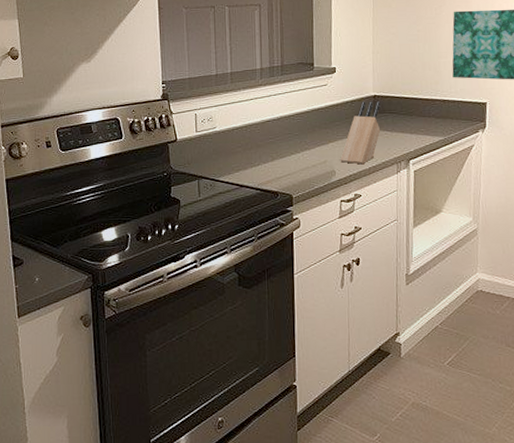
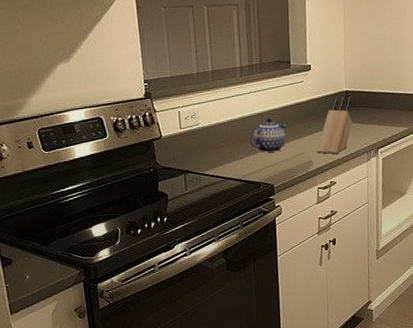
teapot: none [267,122,309,160] -> present [249,117,287,152]

